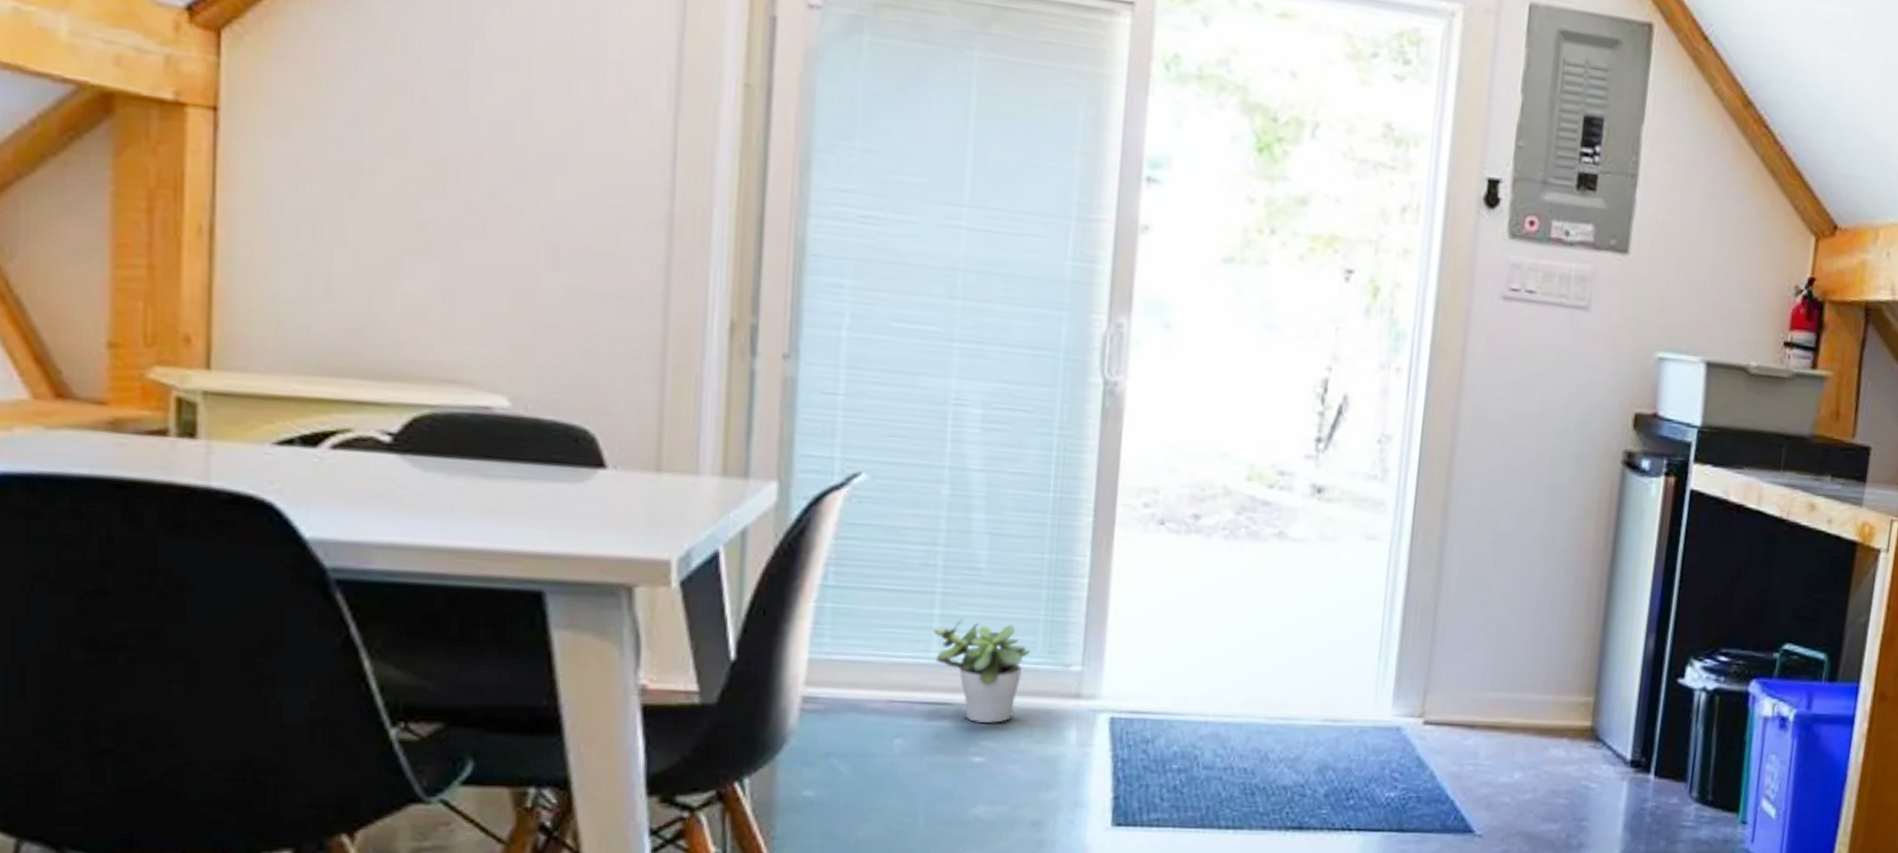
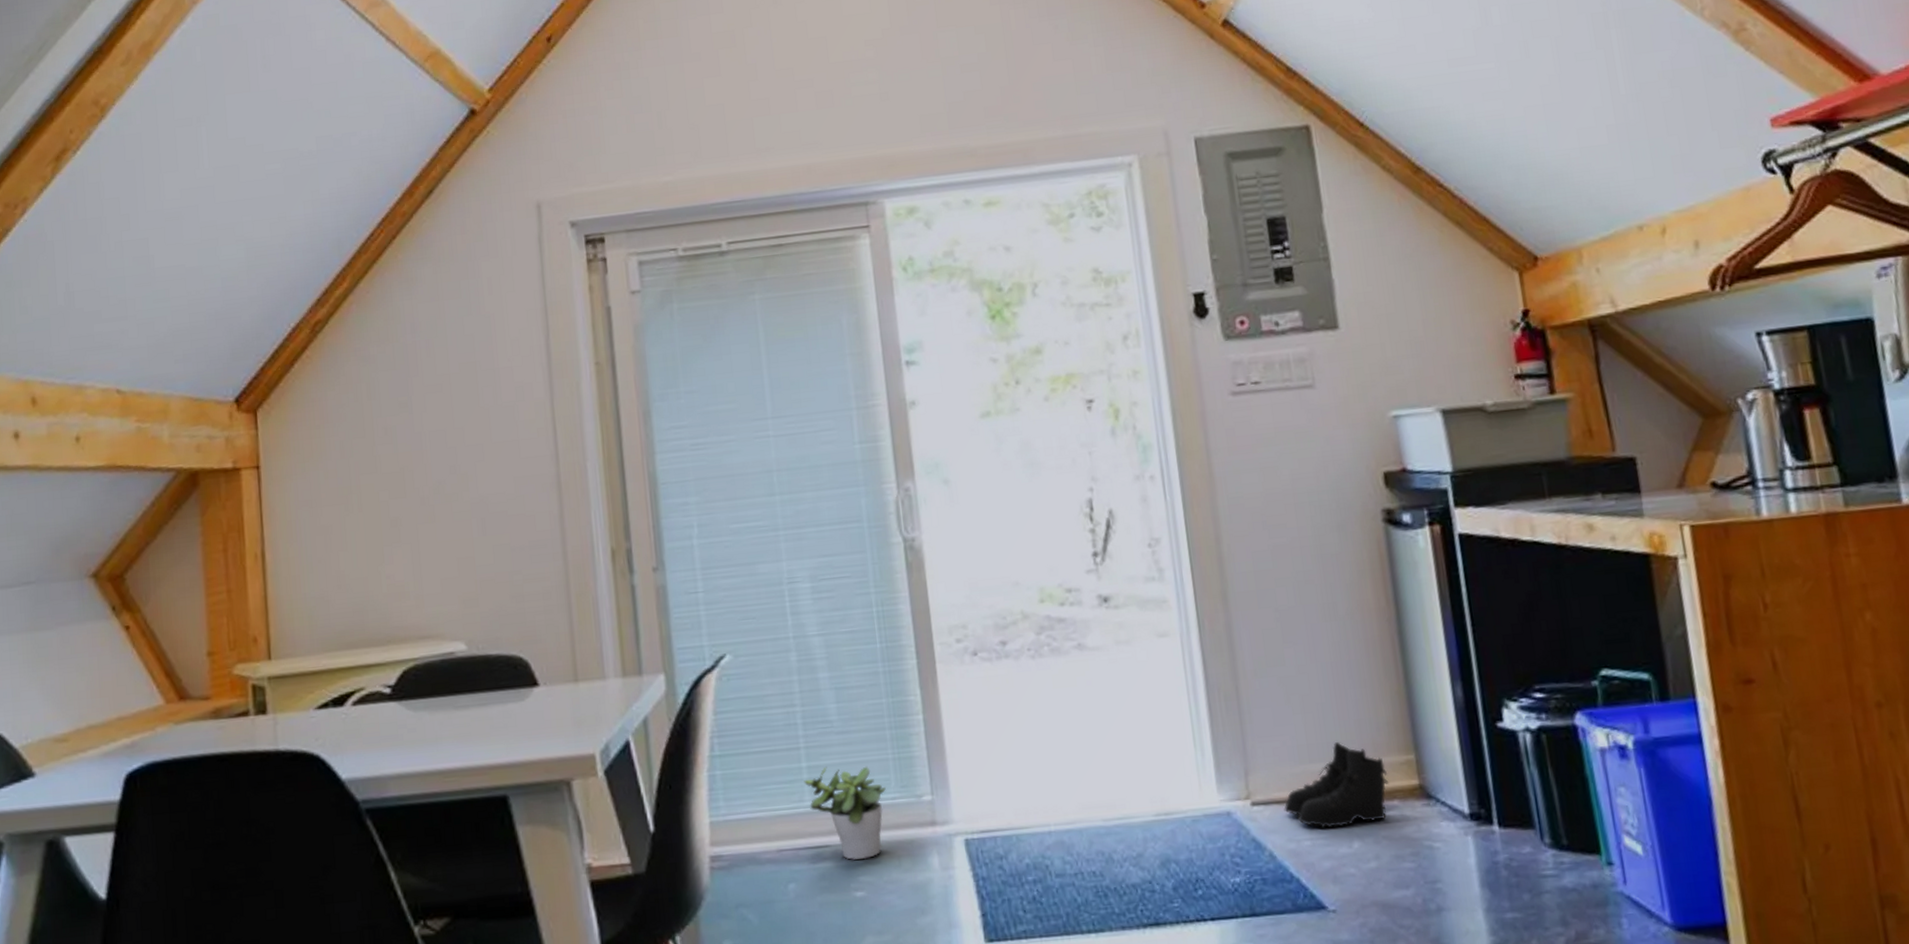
boots: none [1455,674,1564,757] -> present [1284,742,1389,829]

